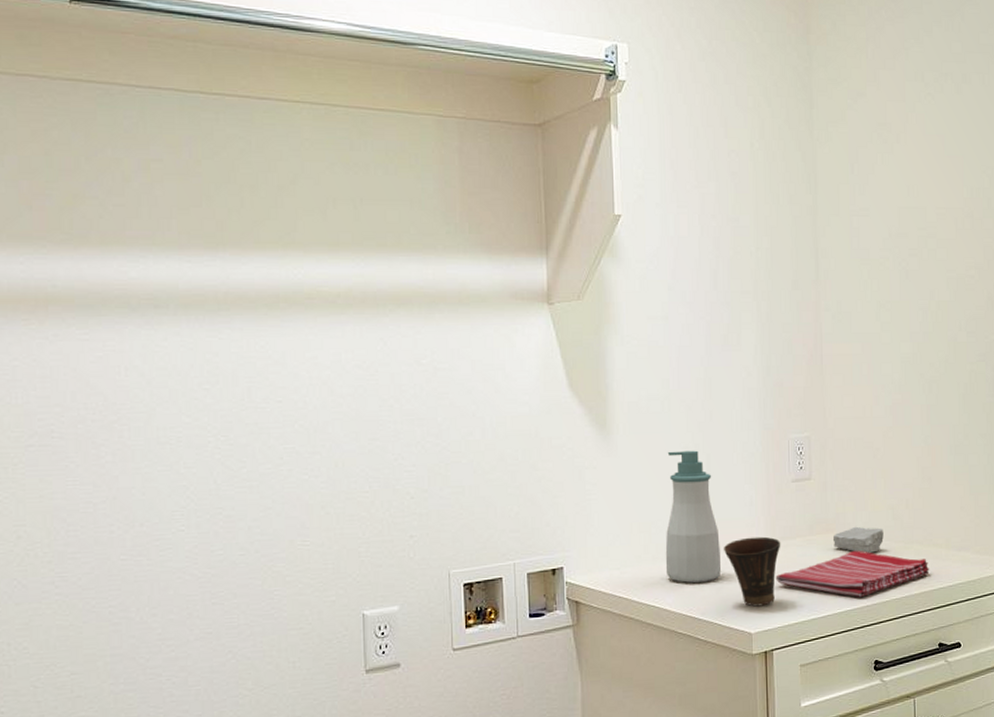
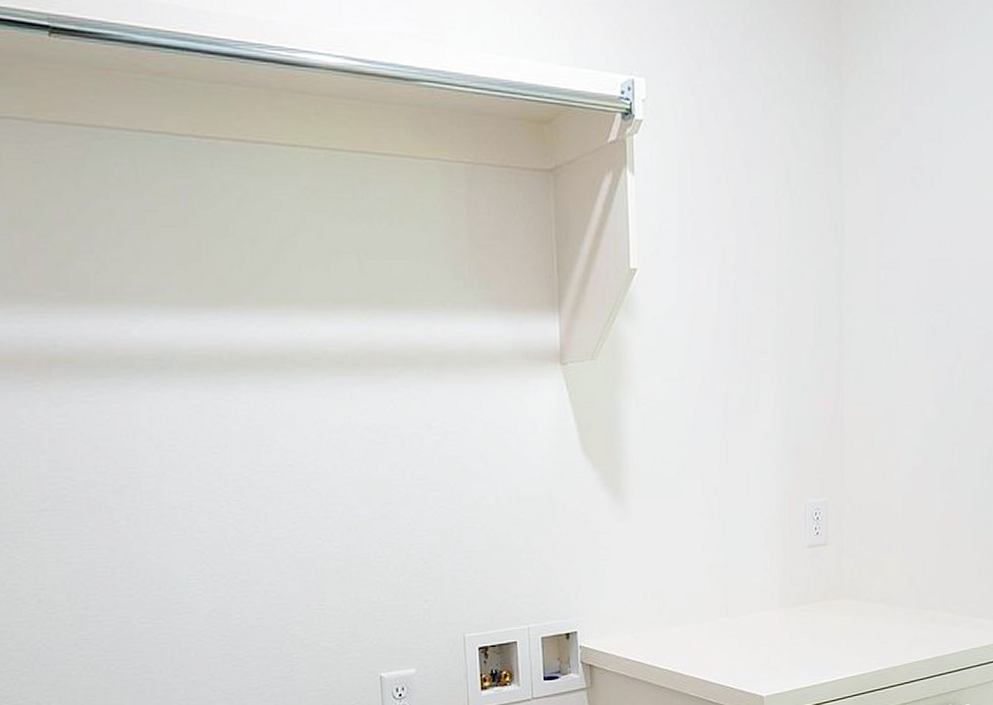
soap bottle: present [665,450,722,583] -> none [679,515,735,647]
cup: present [724,536,781,607] -> none [737,602,795,671]
dish towel: present [776,551,930,597] -> none [788,616,943,662]
soap bar: present [833,526,884,553] -> none [848,592,898,619]

